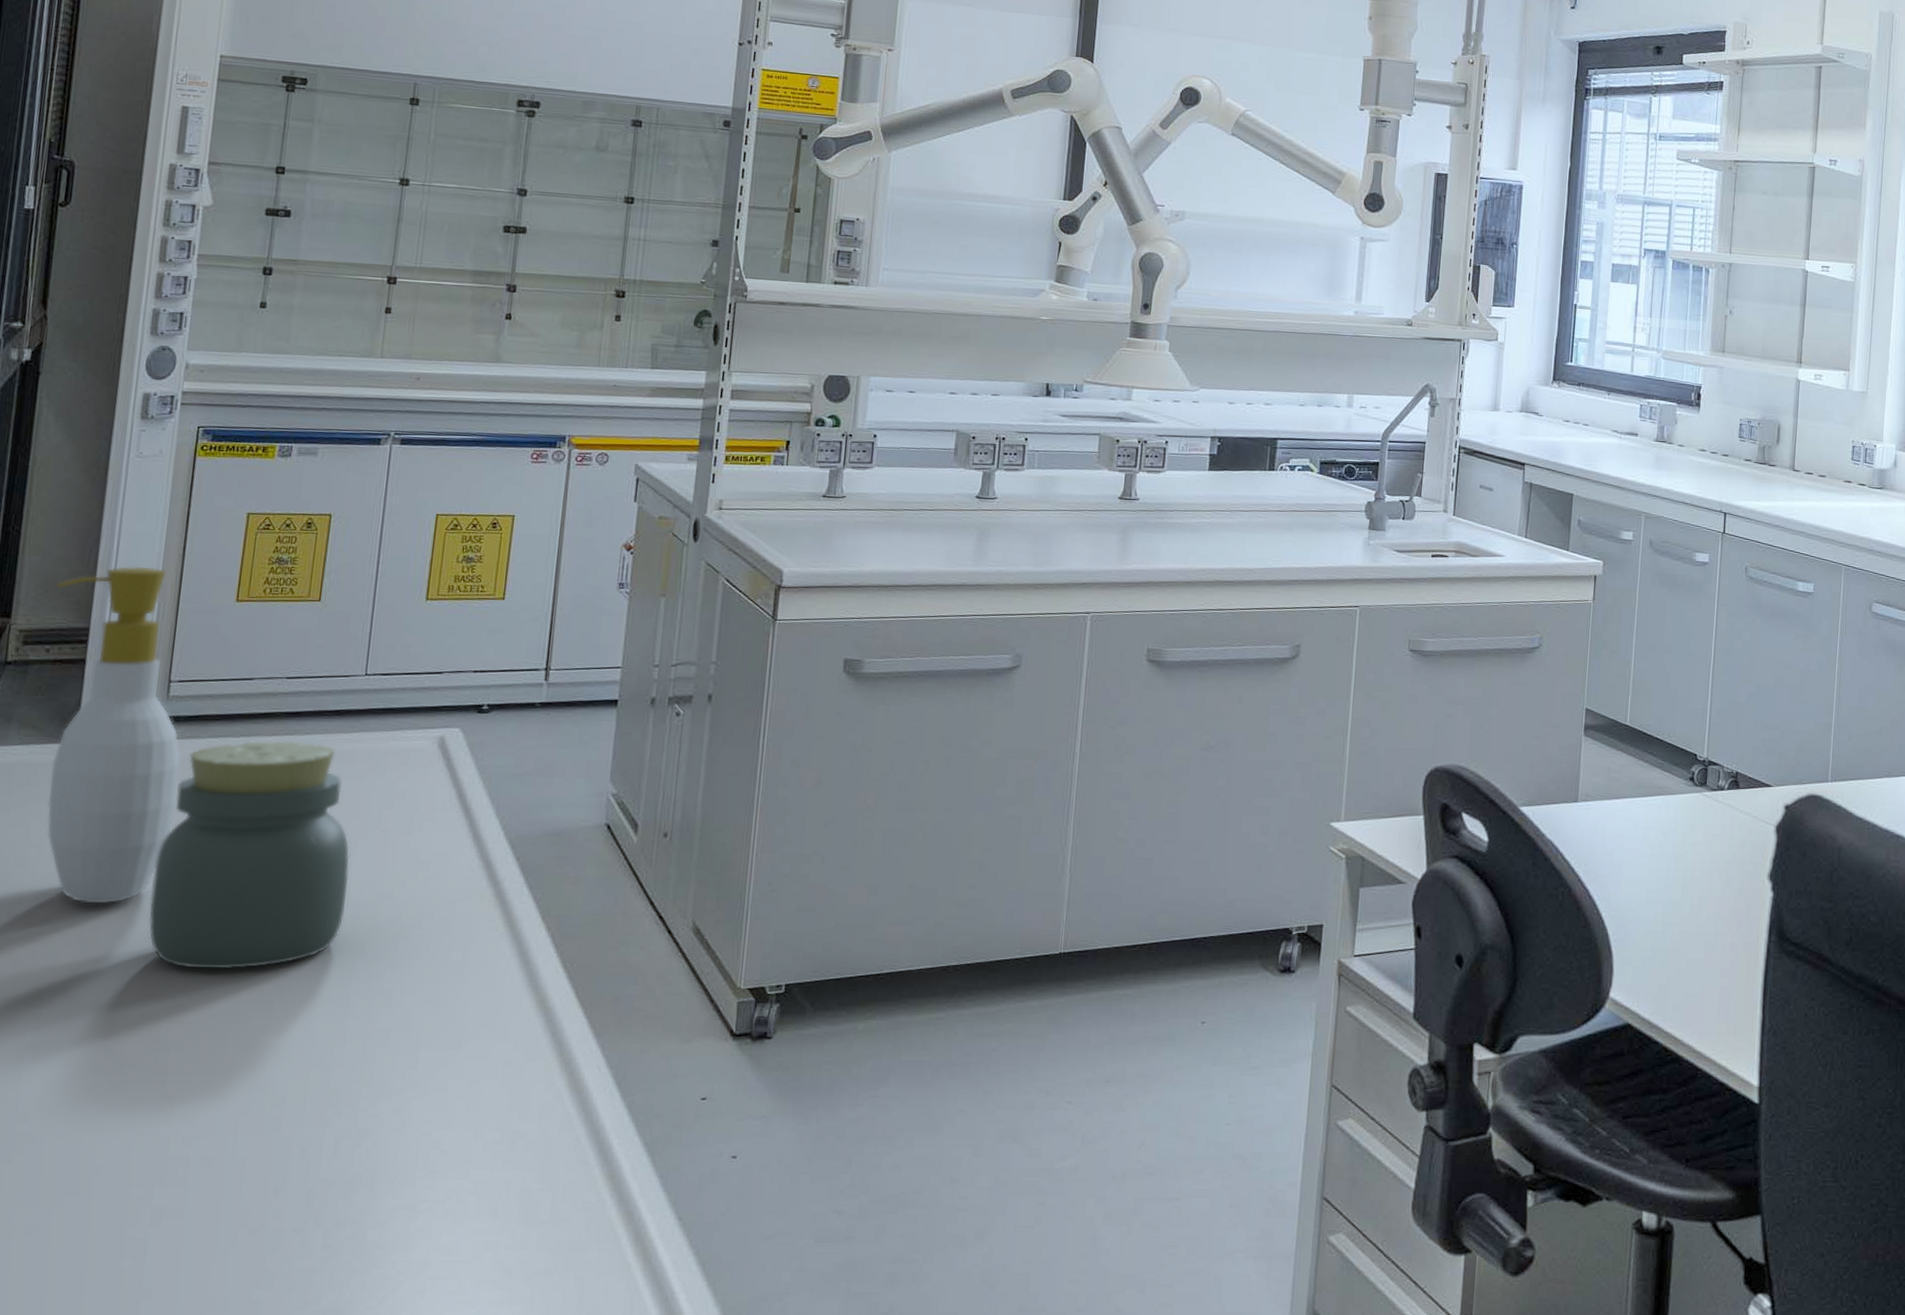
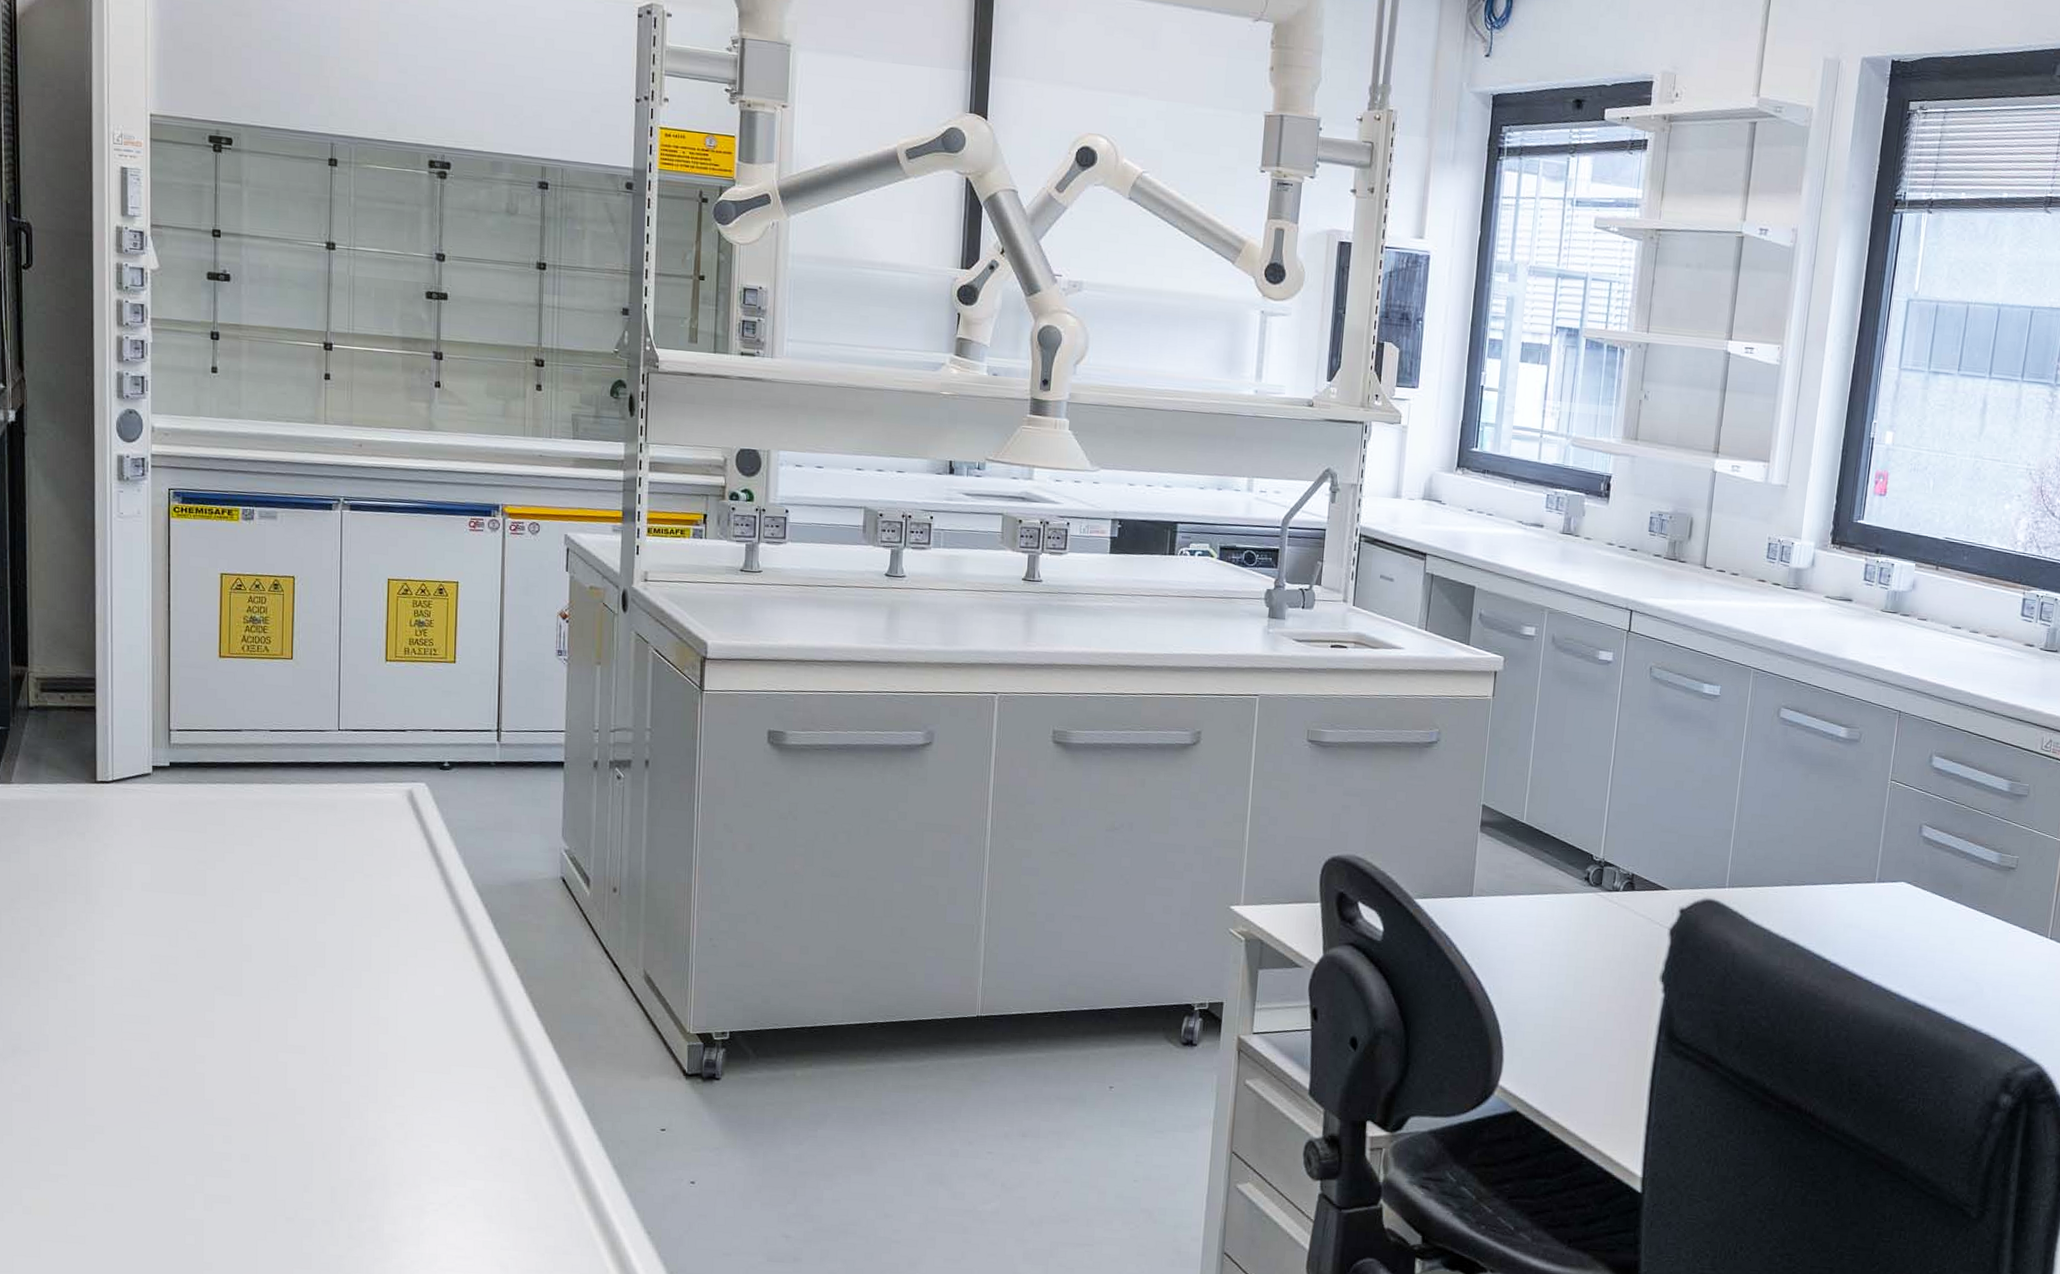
soap bottle: present [47,566,182,904] -> none [63,621,188,930]
jar: present [148,741,350,970] -> none [175,788,341,993]

